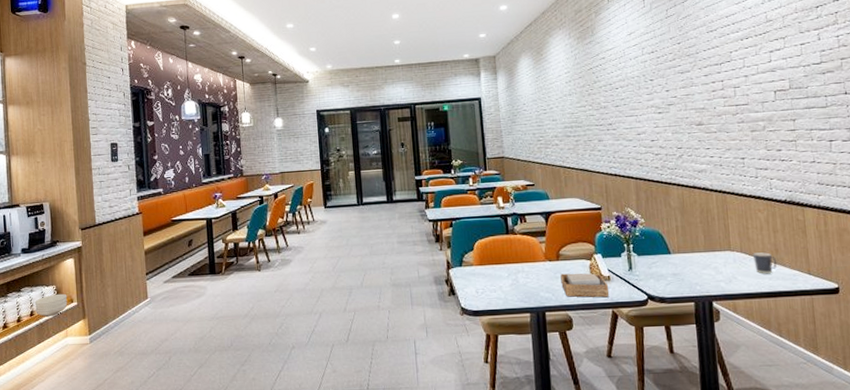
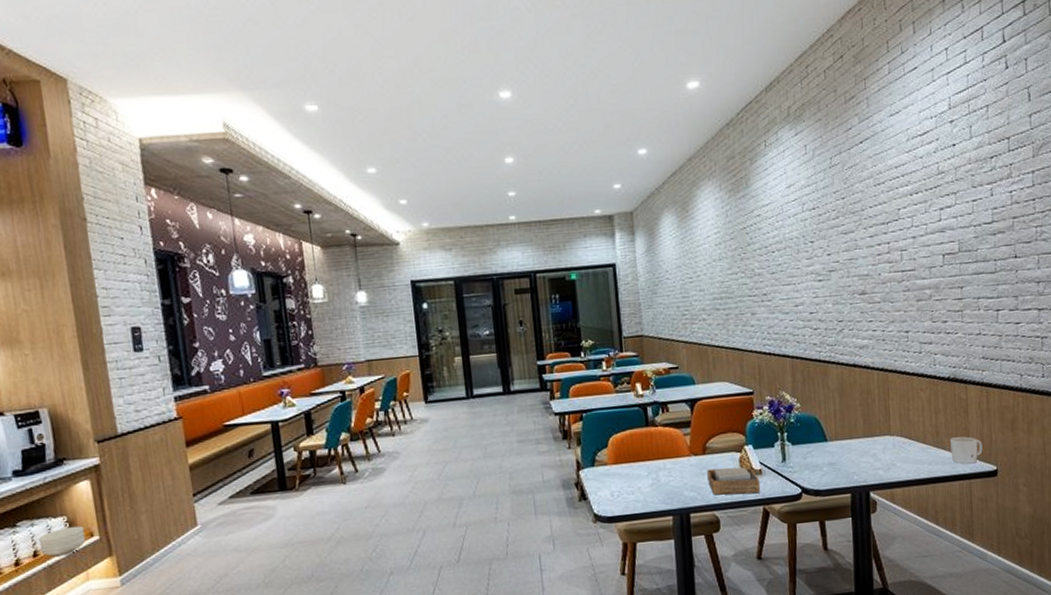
mug: present [752,252,777,274] -> none [912,435,938,459]
mug: none [789,255,823,281] -> present [950,436,983,464]

